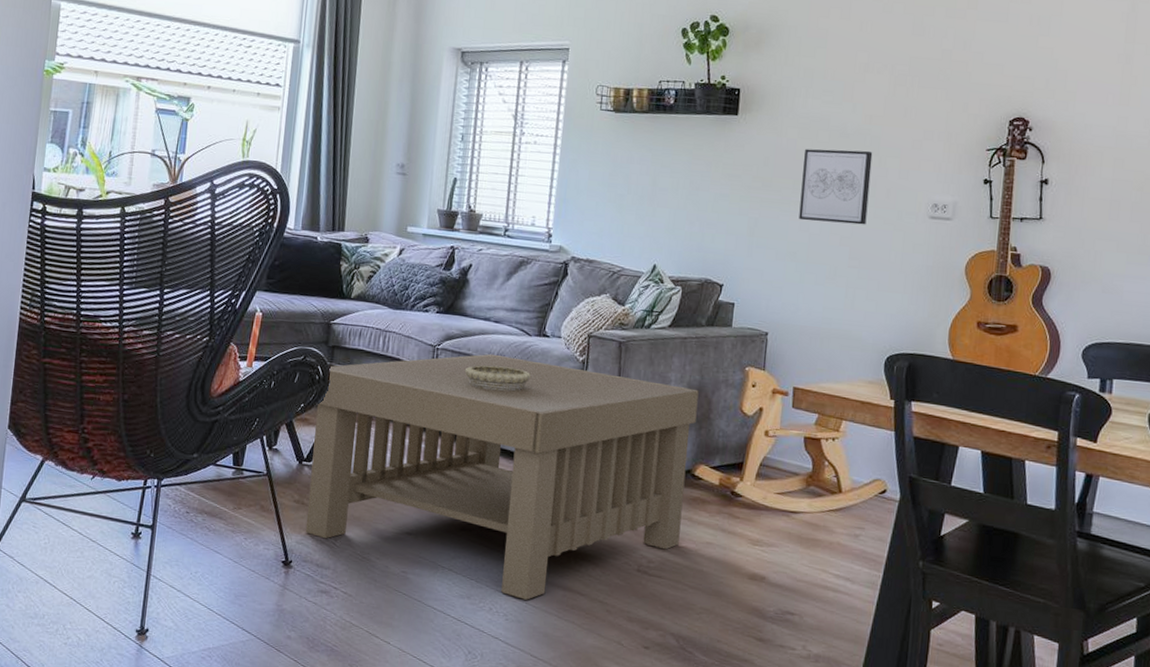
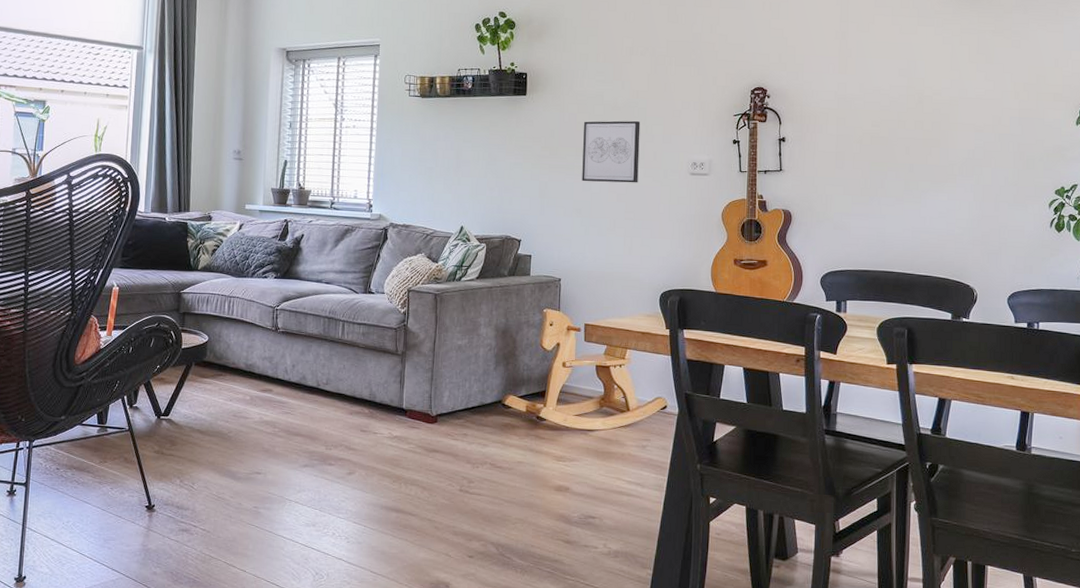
coffee table: present [305,353,699,600] -> none [165,311,505,524]
decorative bowl: present [464,365,531,392] -> none [301,321,359,343]

